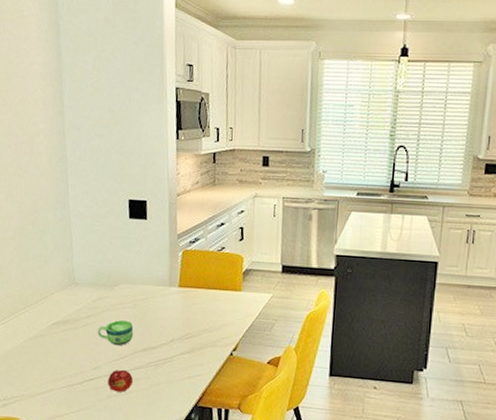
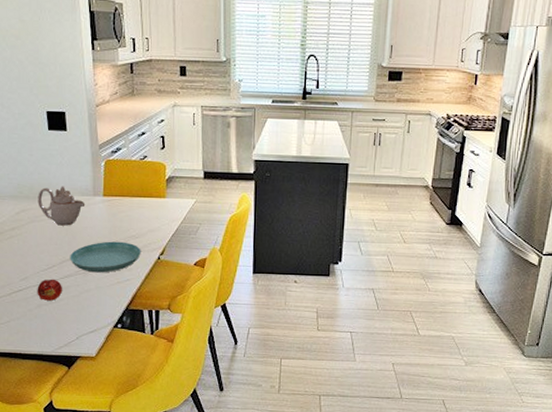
cup: present [97,320,134,346] -> none [22,231,60,256]
teapot: none [114,275,161,316] -> present [38,186,86,226]
saucer: none [142,333,214,367] -> present [70,241,141,273]

